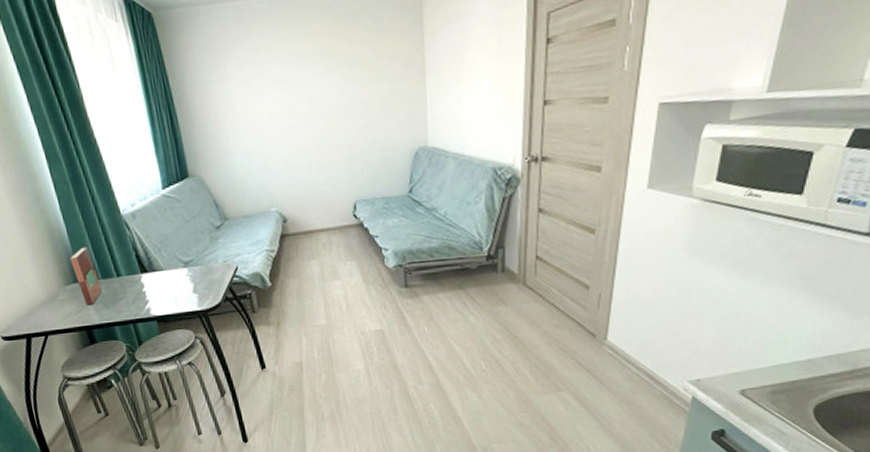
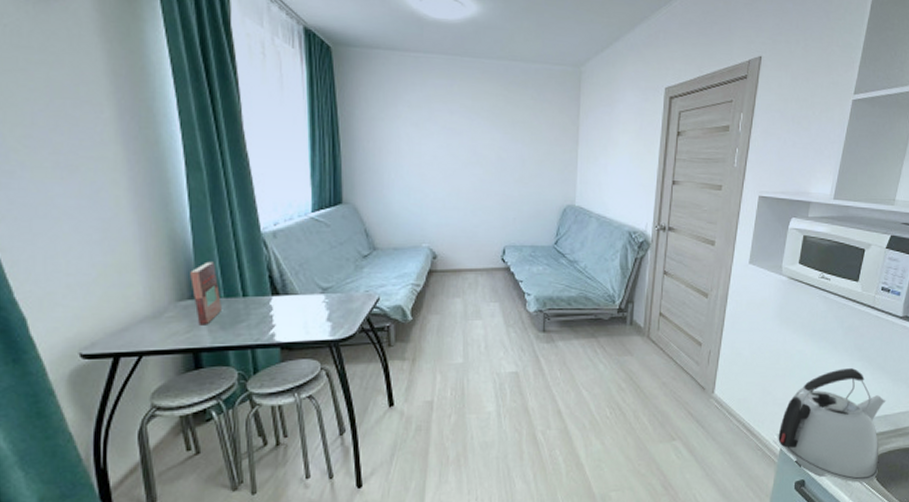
kettle: none [689,301,840,432] -> present [778,368,886,483]

